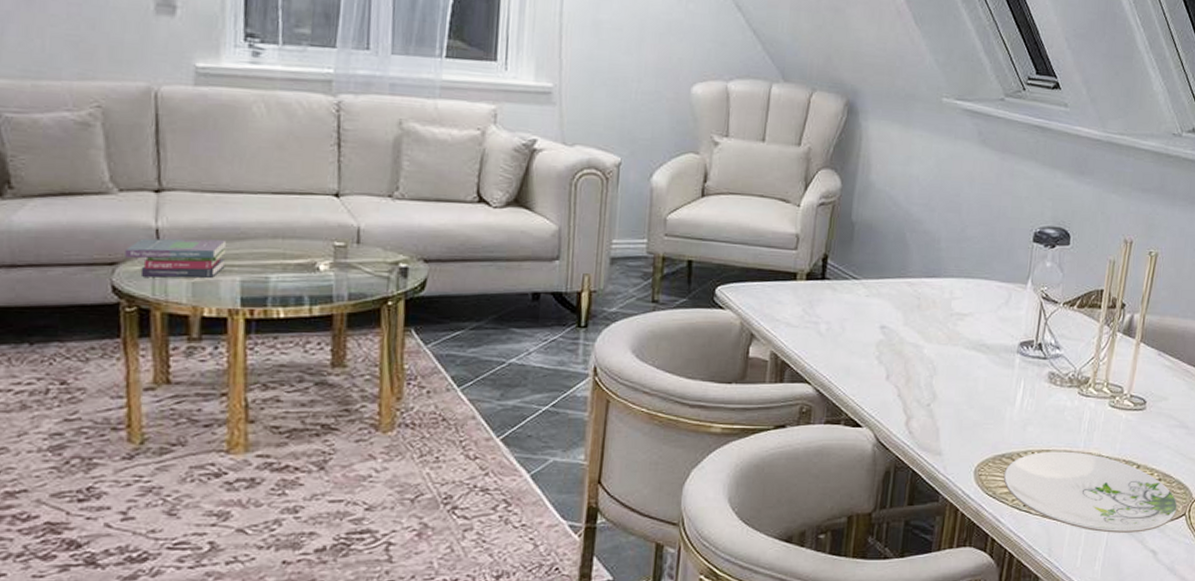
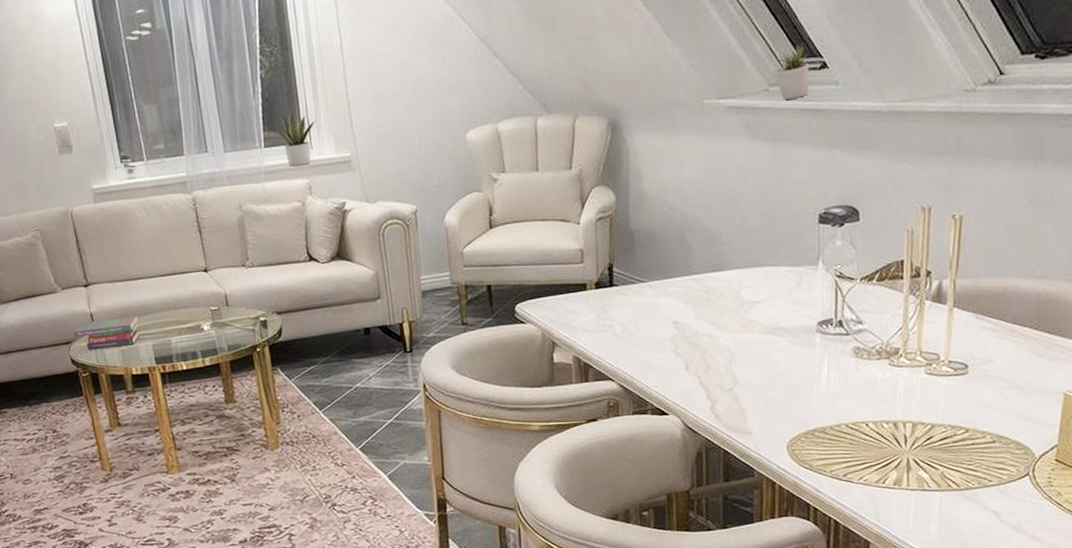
potted plant: none [463,19,517,89] -> present [275,109,315,167]
plate: present [1003,451,1178,533] -> none [818,421,1019,497]
potted plant: none [1011,61,1045,114] -> present [773,45,810,101]

